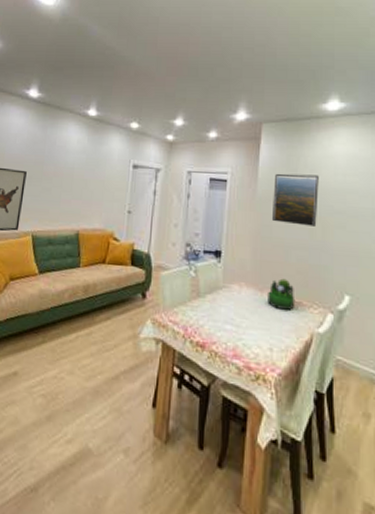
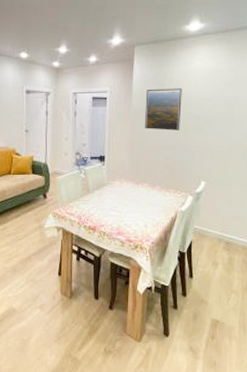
plant: present [267,278,294,312] -> none [142,173,163,197]

